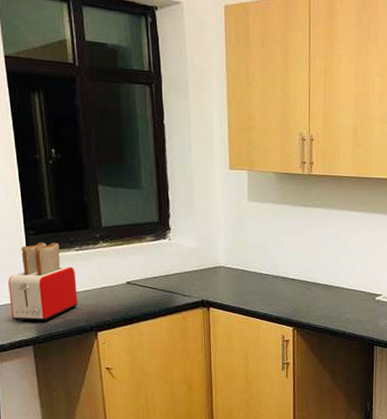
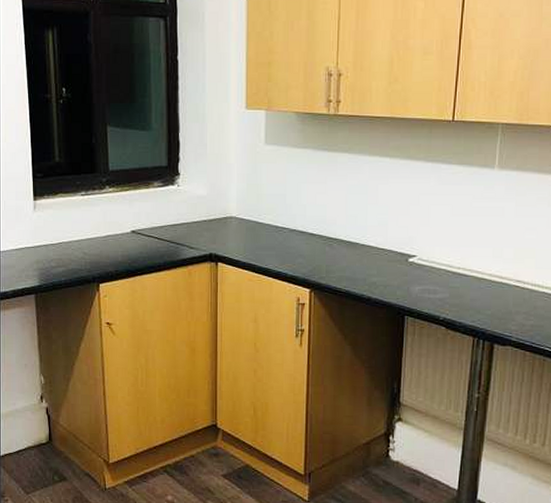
toaster: present [8,243,78,322] -> none [14,186,81,270]

